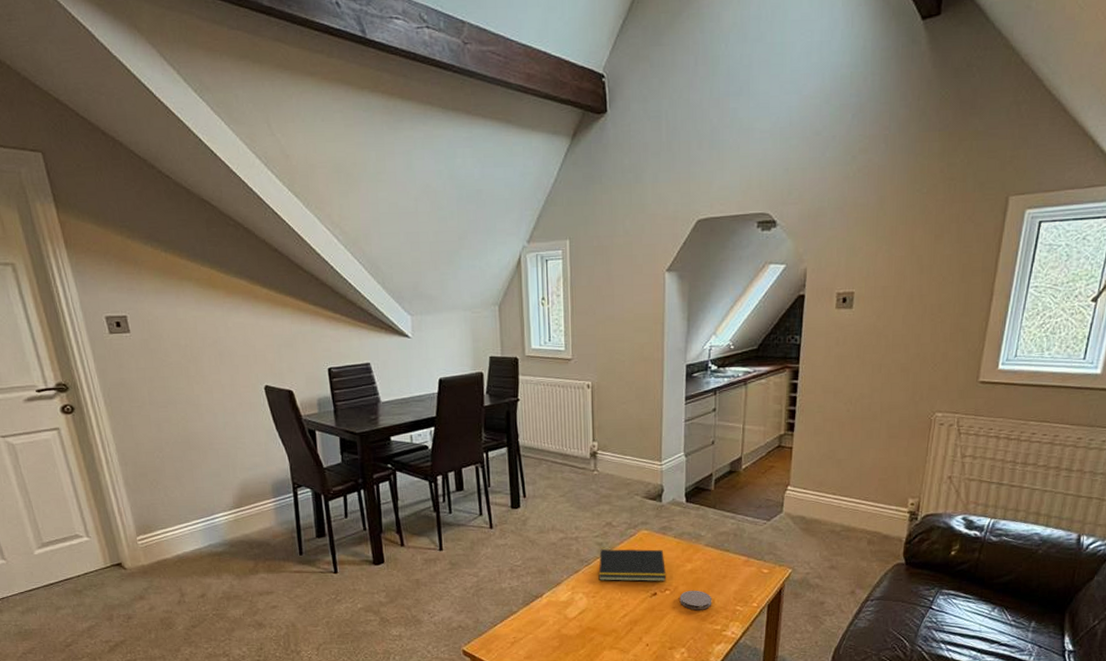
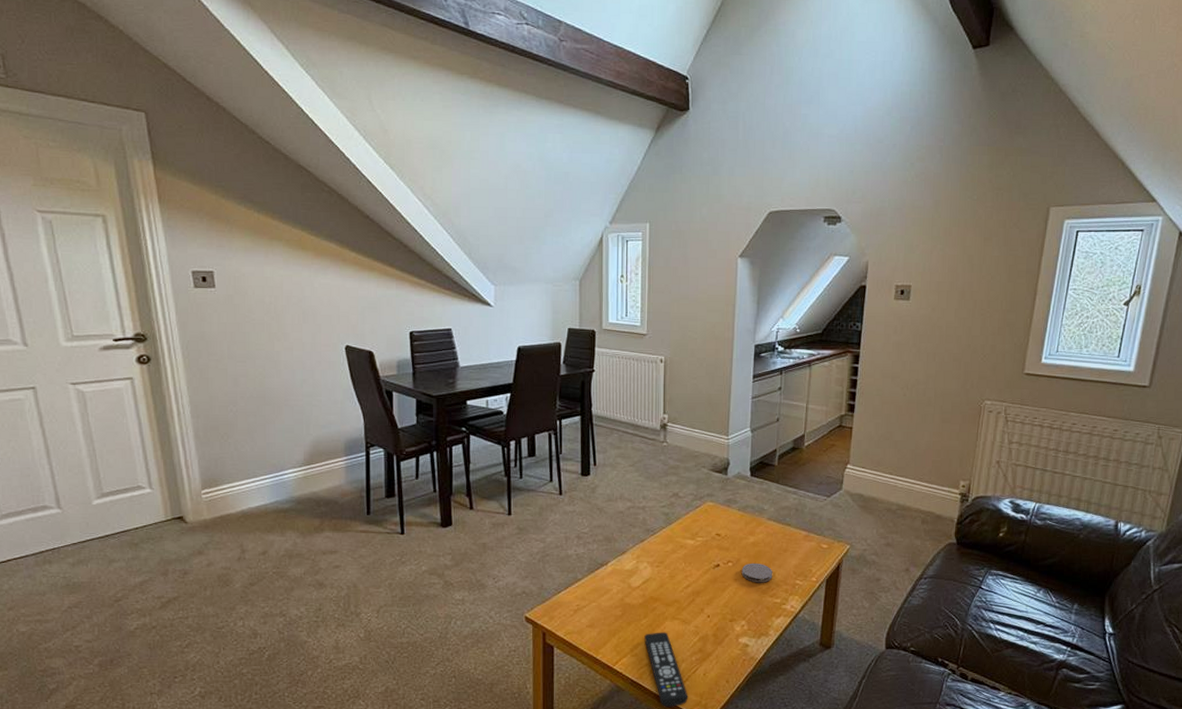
notepad: present [598,549,666,582] -> none [663,520,729,554]

